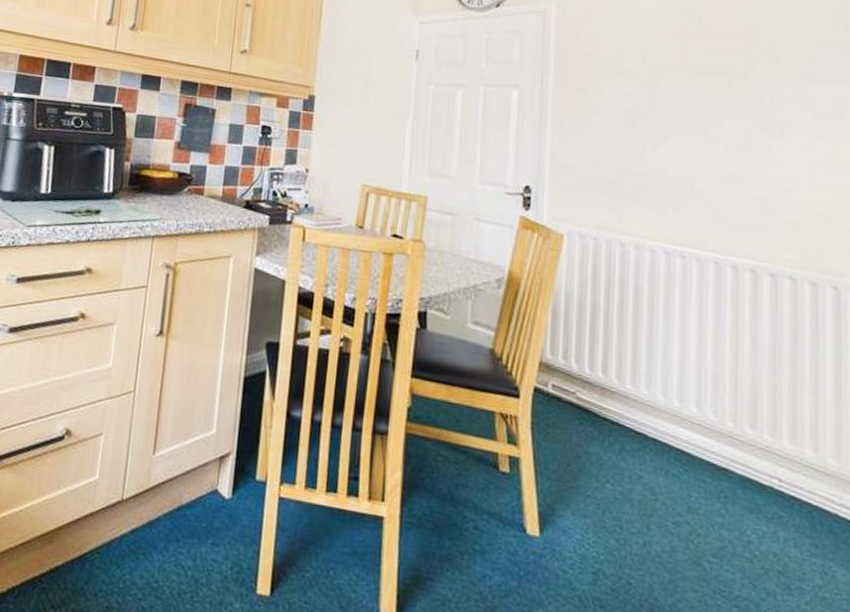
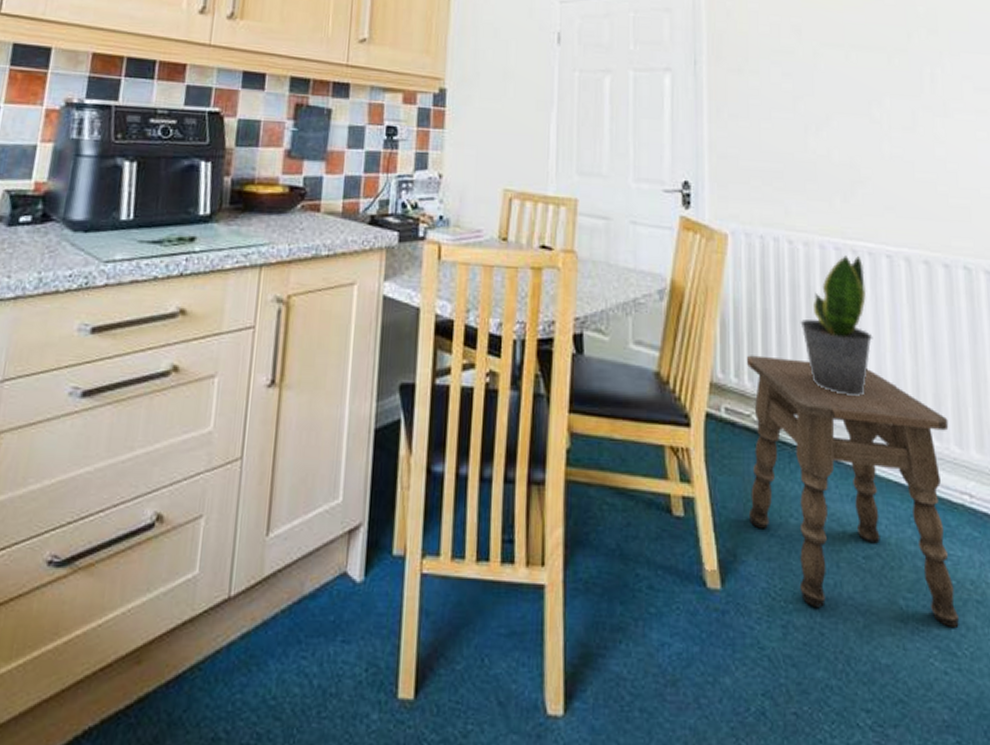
side table: none [569,341,763,593] -> present [746,355,959,629]
potted plant: none [627,259,696,385] -> present [800,254,873,396]

